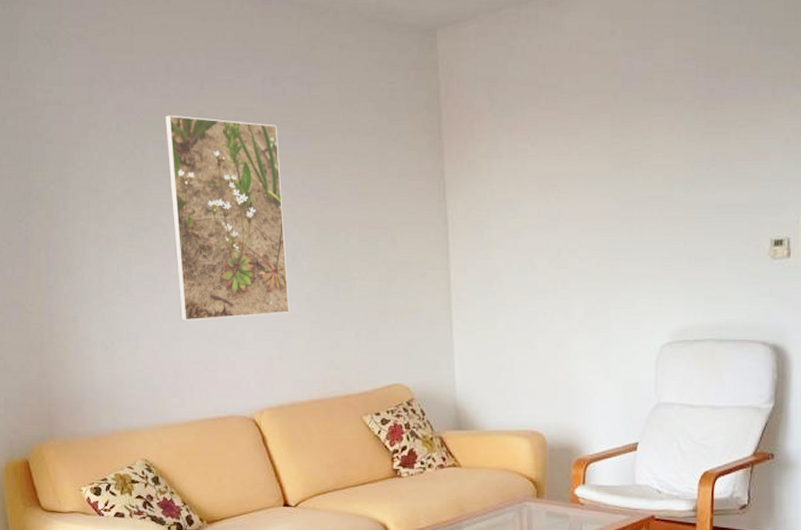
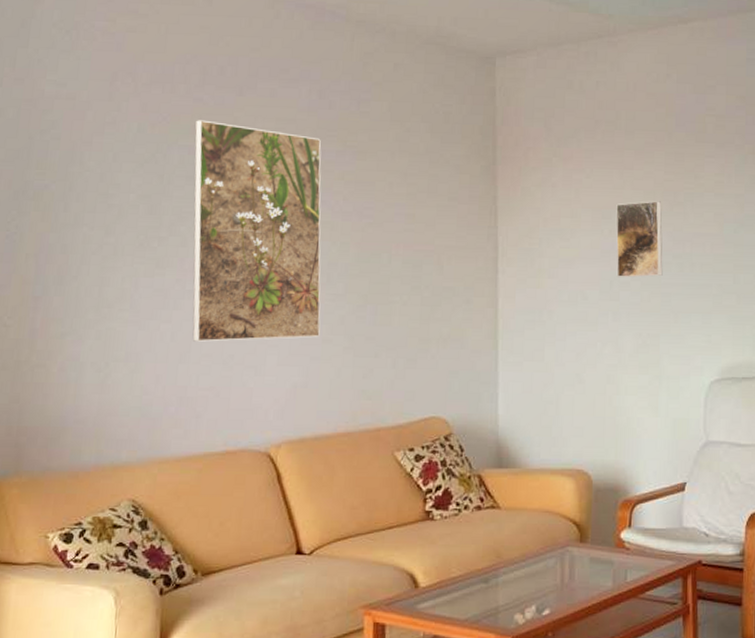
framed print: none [562,165,611,245] -> present [616,201,663,277]

